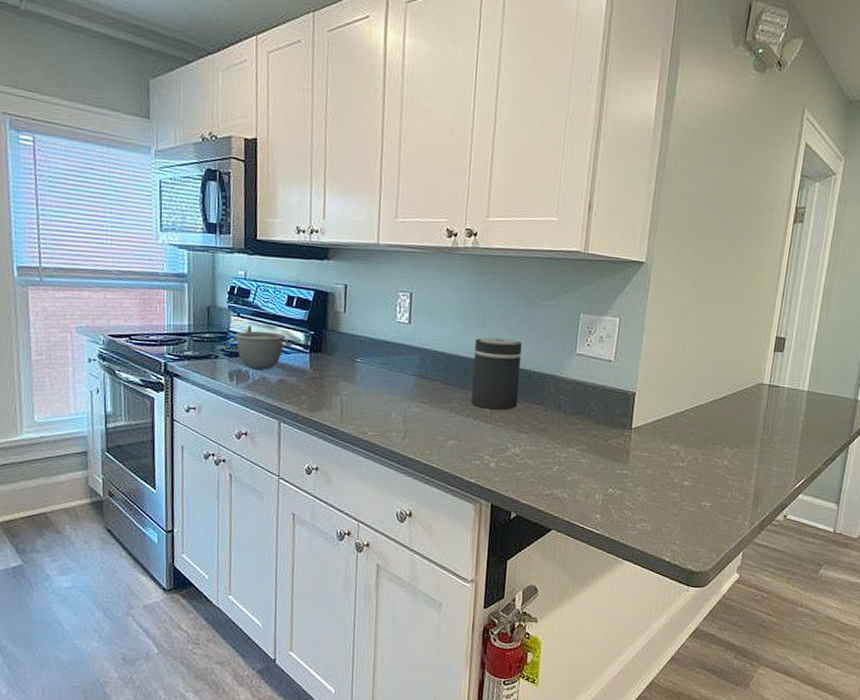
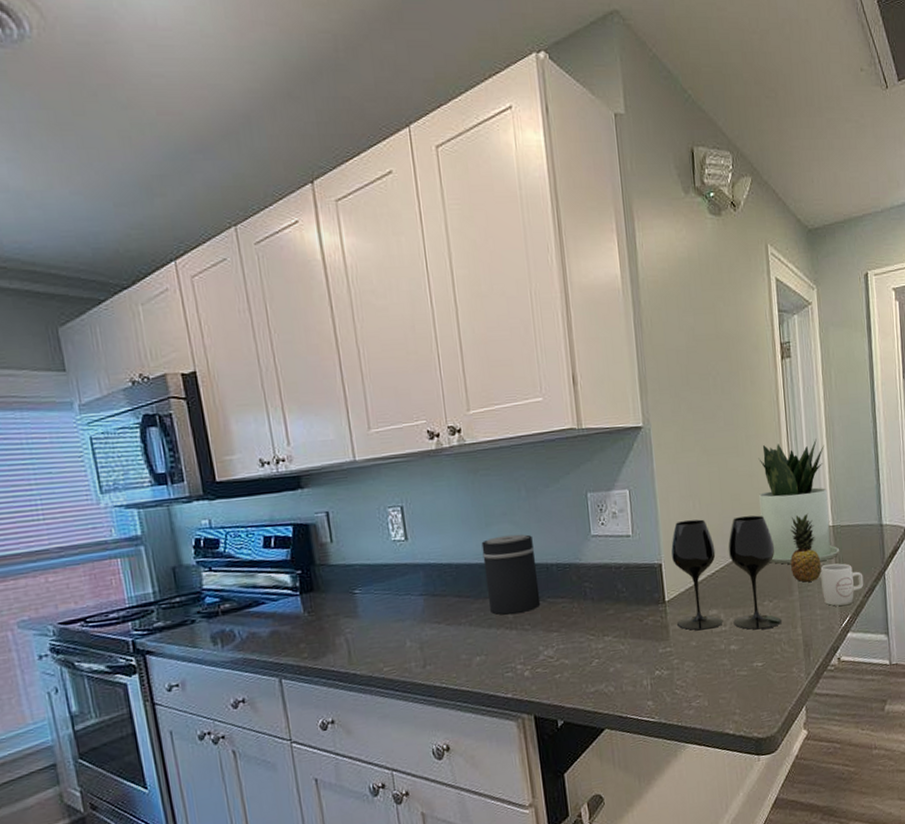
cooking pot: present [227,324,293,370] -> none [202,577,280,627]
wine glass: none [638,357,747,474] -> present [671,515,782,631]
planter: none [739,302,817,422] -> present [758,439,840,565]
fruit: none [757,374,790,439] -> present [790,513,822,582]
mug: none [782,426,827,469] -> present [820,563,864,607]

